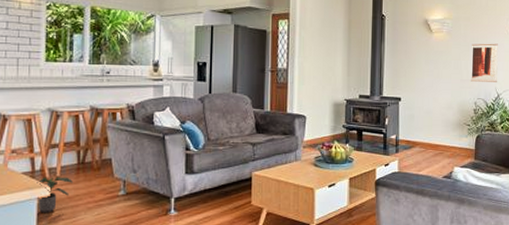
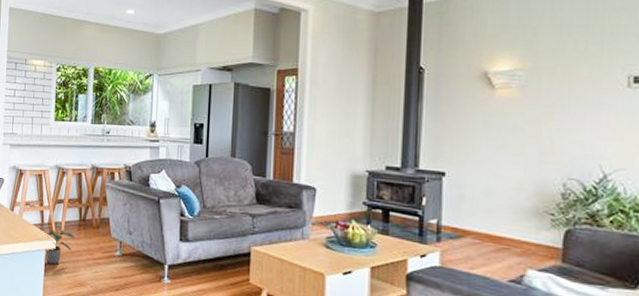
wall art: present [470,43,498,82] -> none [556,102,605,157]

